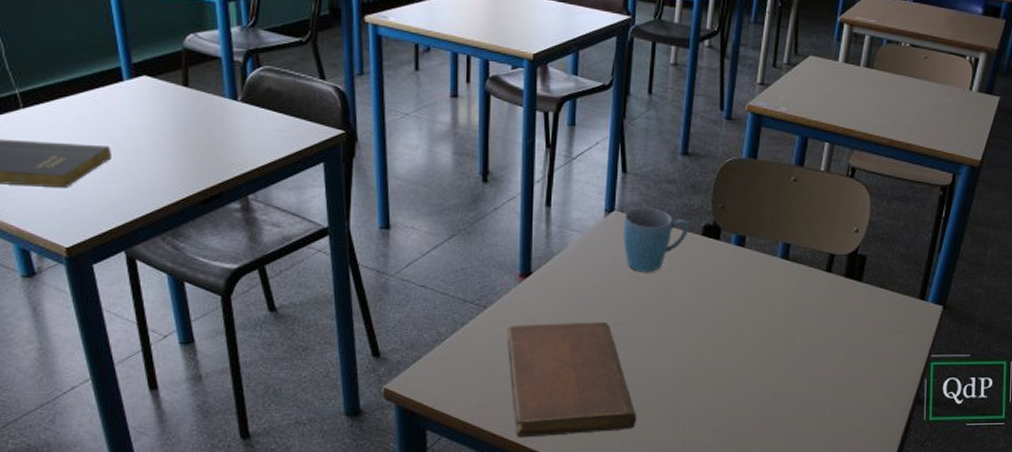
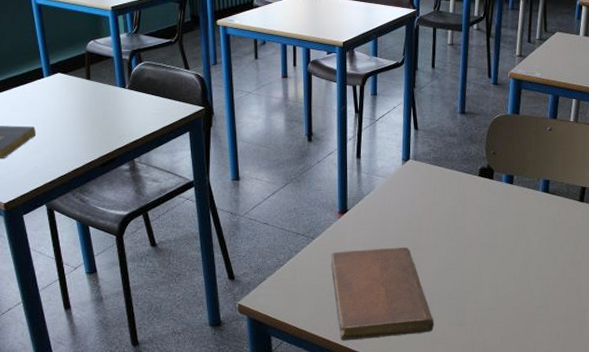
mug: present [623,207,689,272] -> none [417,156,468,207]

